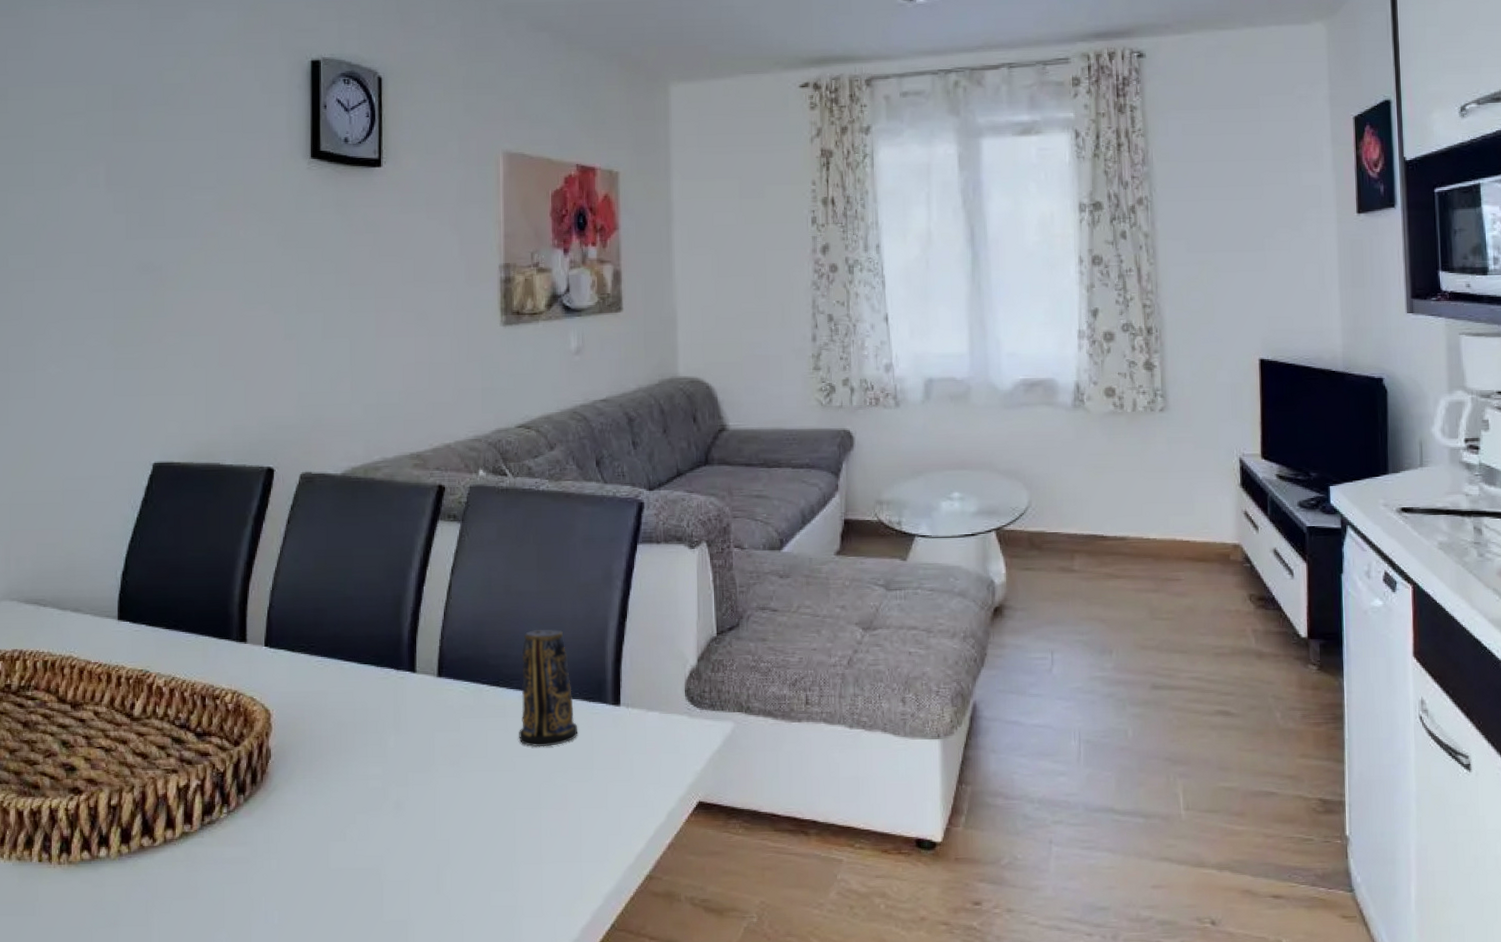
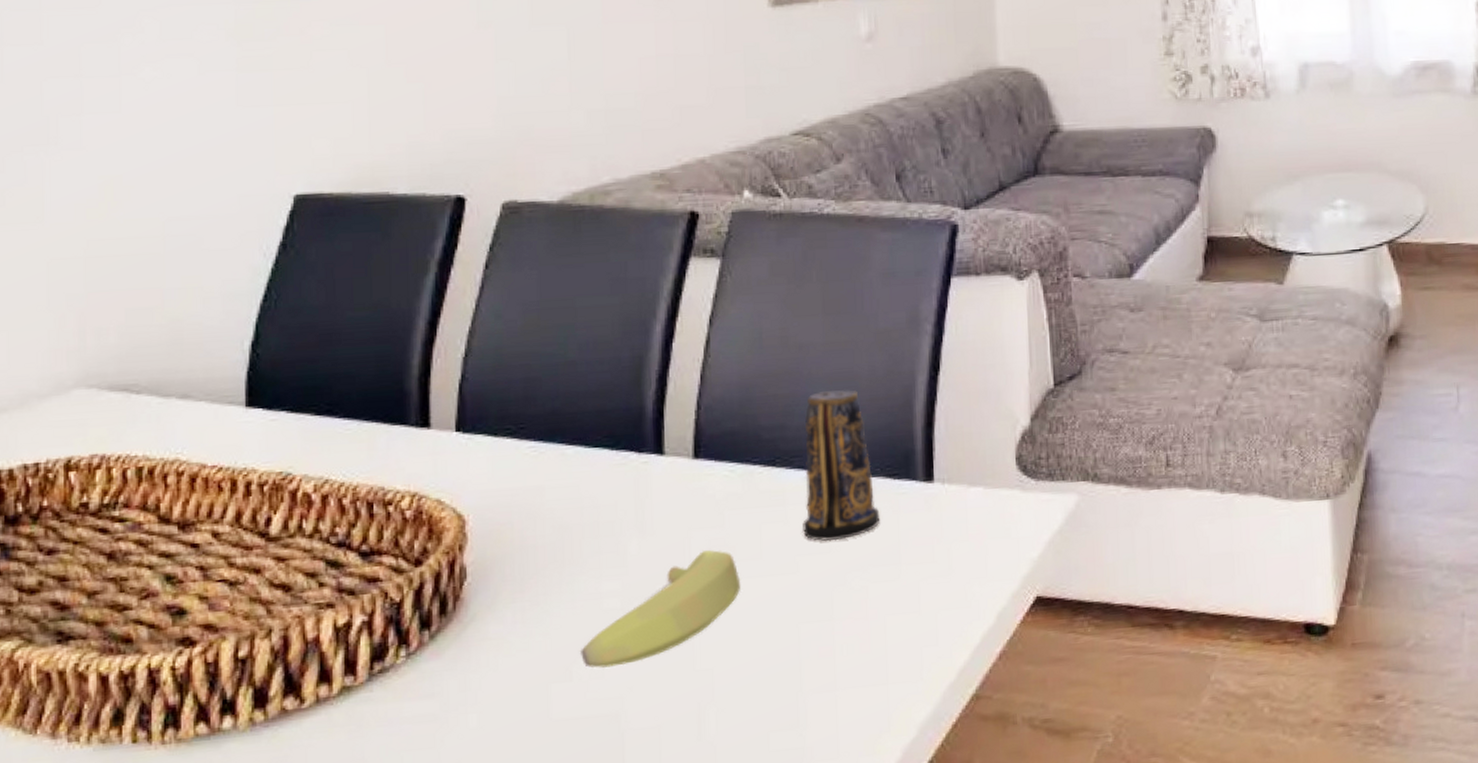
banana: none [352,747,471,833] -> present [581,549,740,669]

